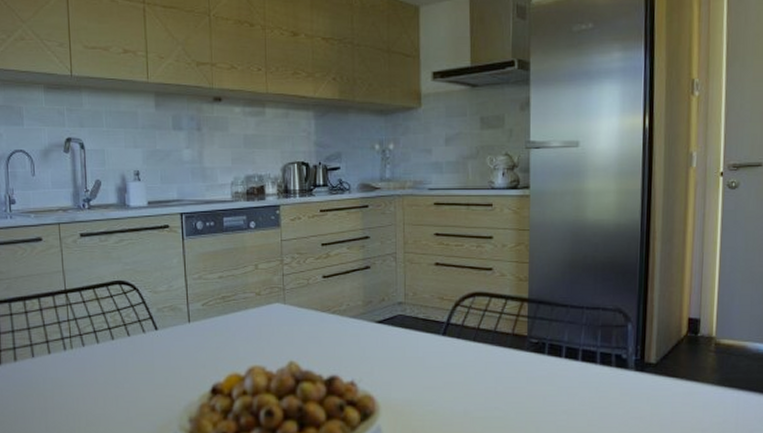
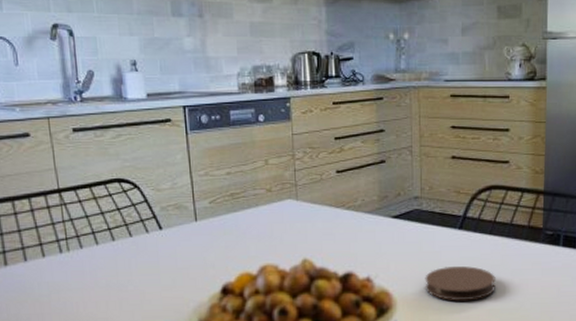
coaster: none [408,373,479,408] -> present [425,266,496,301]

